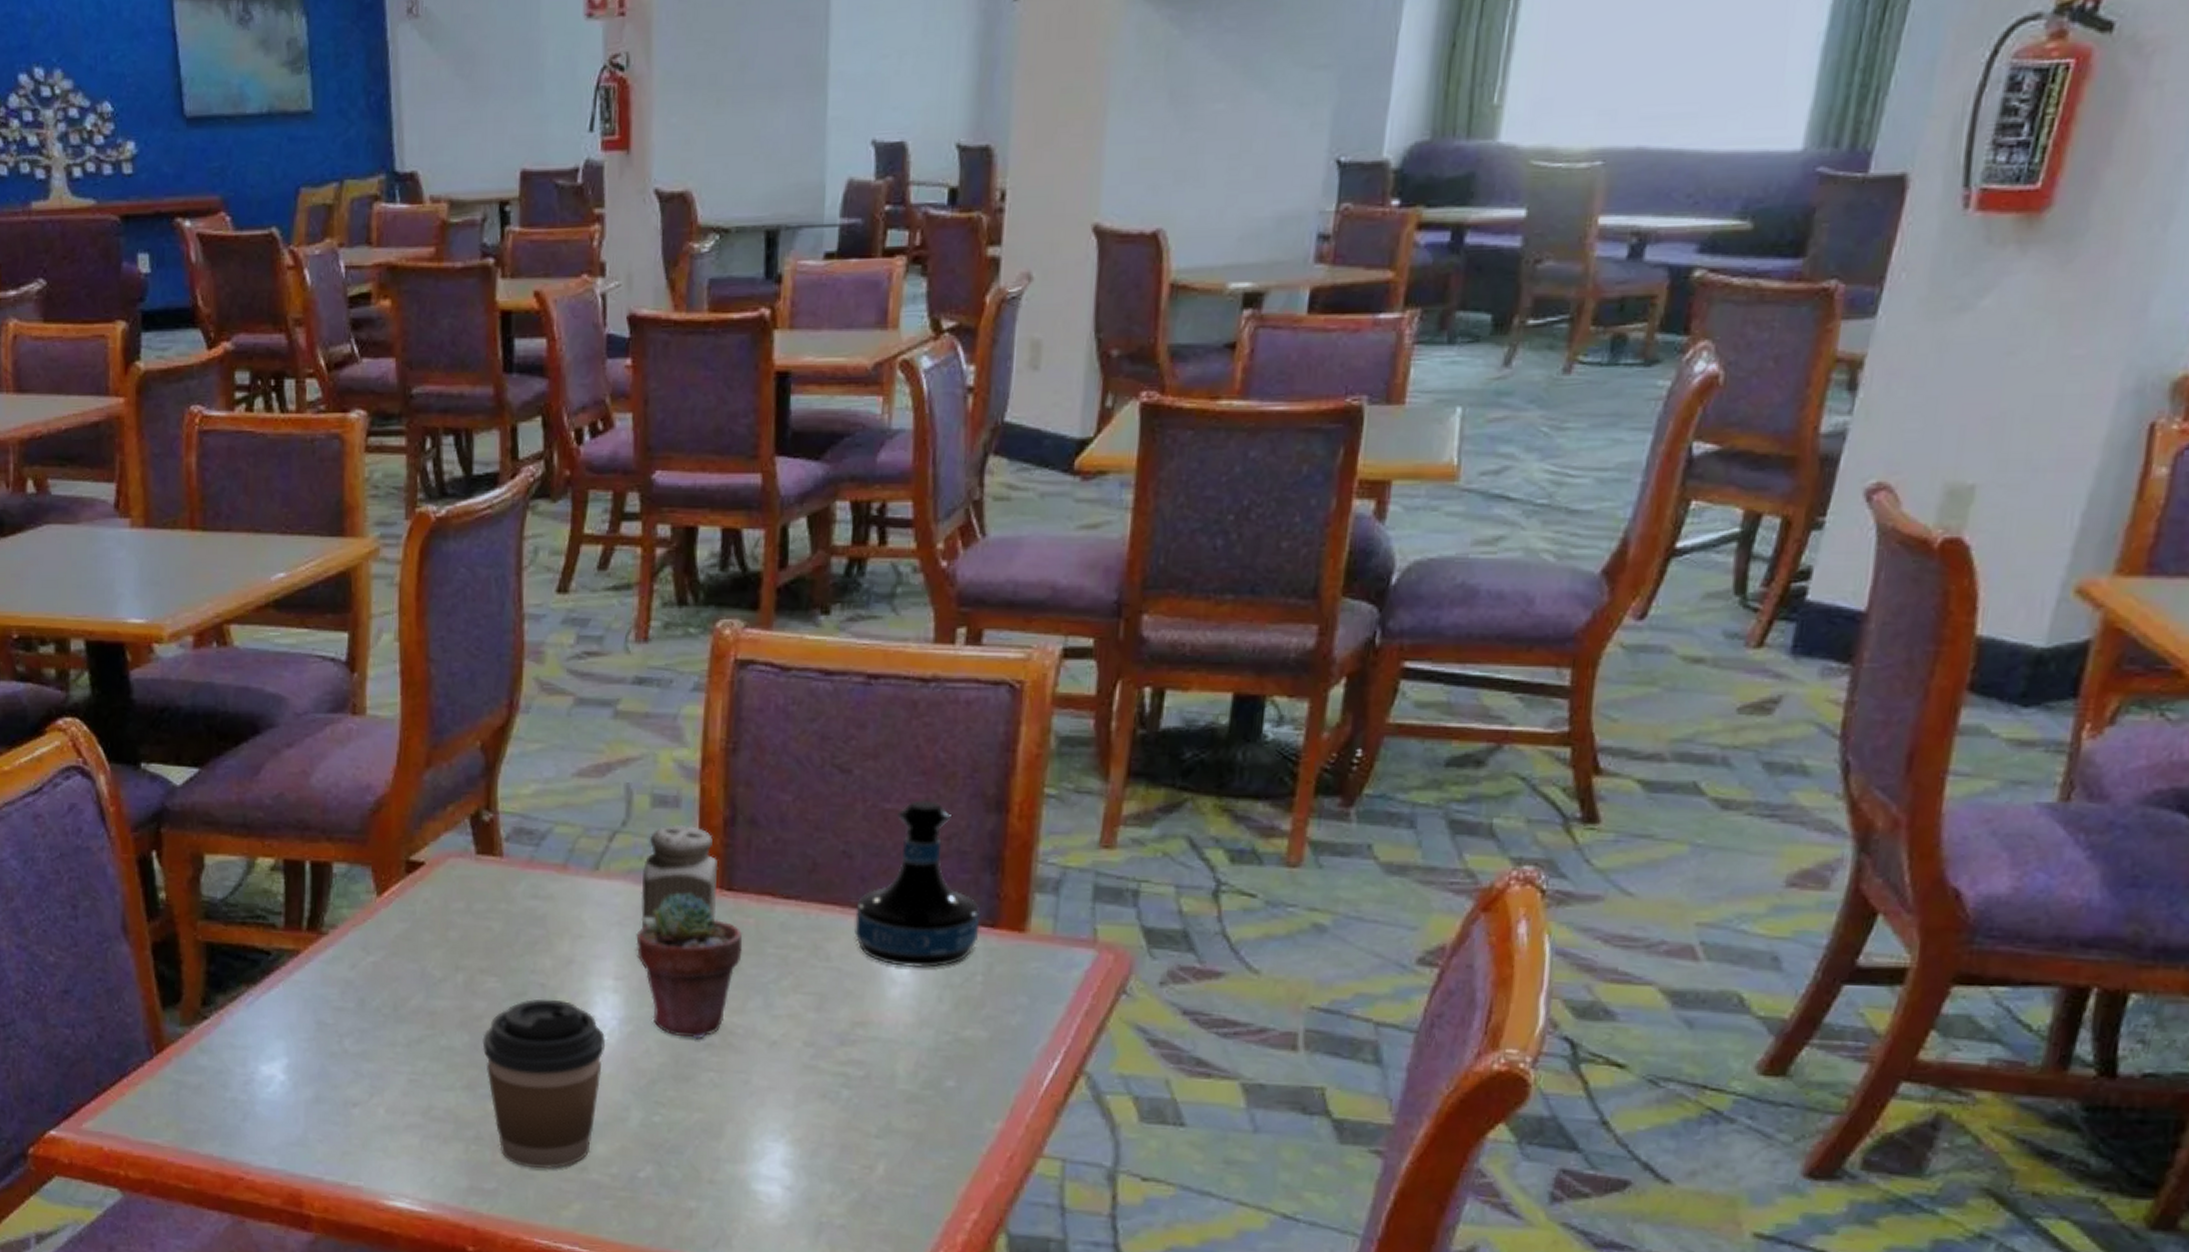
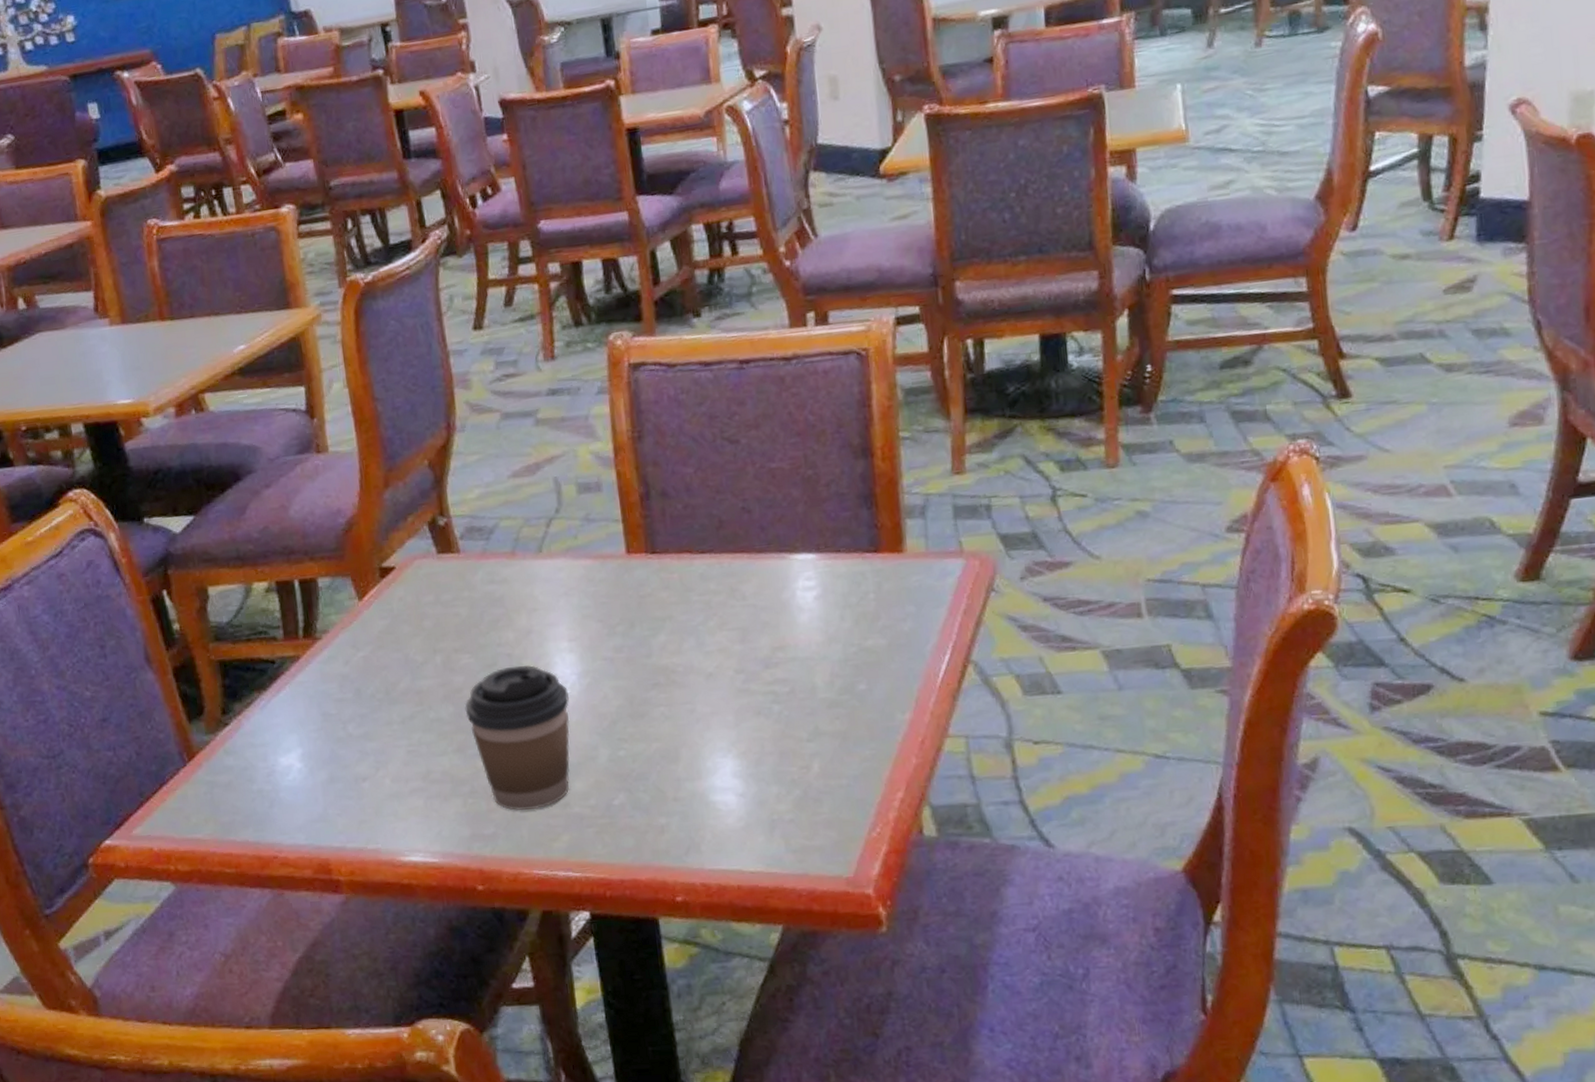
potted succulent: present [636,892,743,1040] -> none [581,560,672,682]
salt shaker: present [640,824,719,929] -> none [579,504,645,596]
tequila bottle: present [854,800,981,968] -> none [760,456,865,596]

